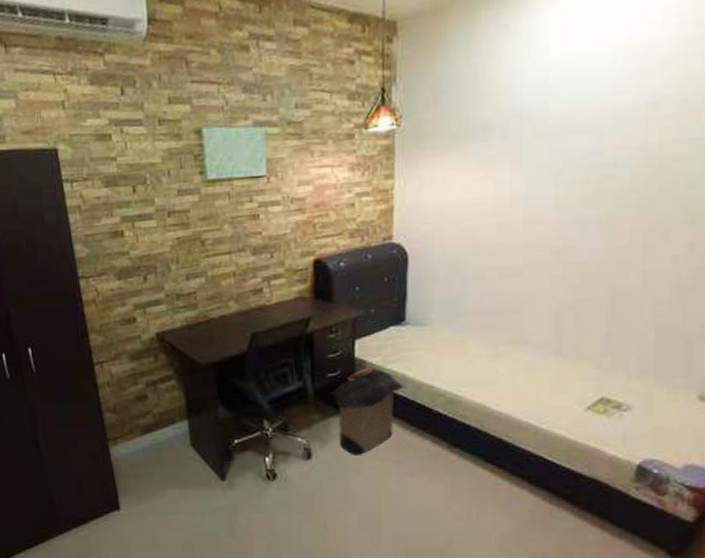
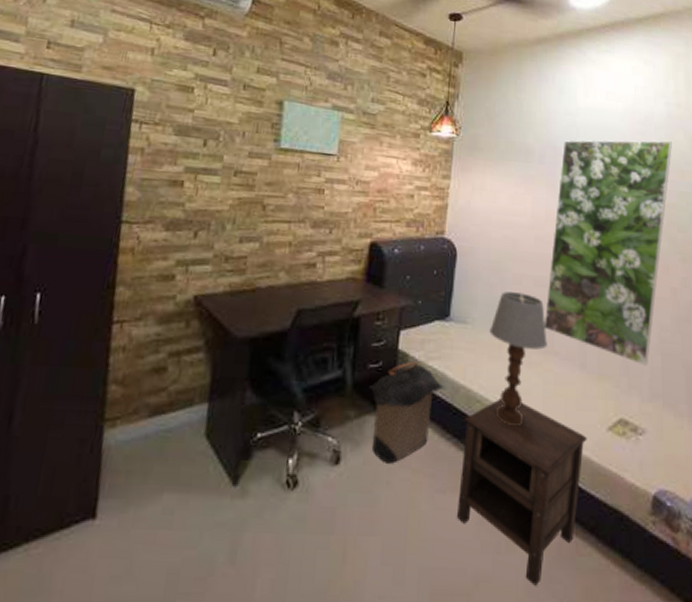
nightstand: none [426,391,562,544] -> present [456,398,587,586]
table lamp: none [449,287,516,415] -> present [489,291,547,427]
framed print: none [511,74,685,344] -> present [543,140,672,366]

